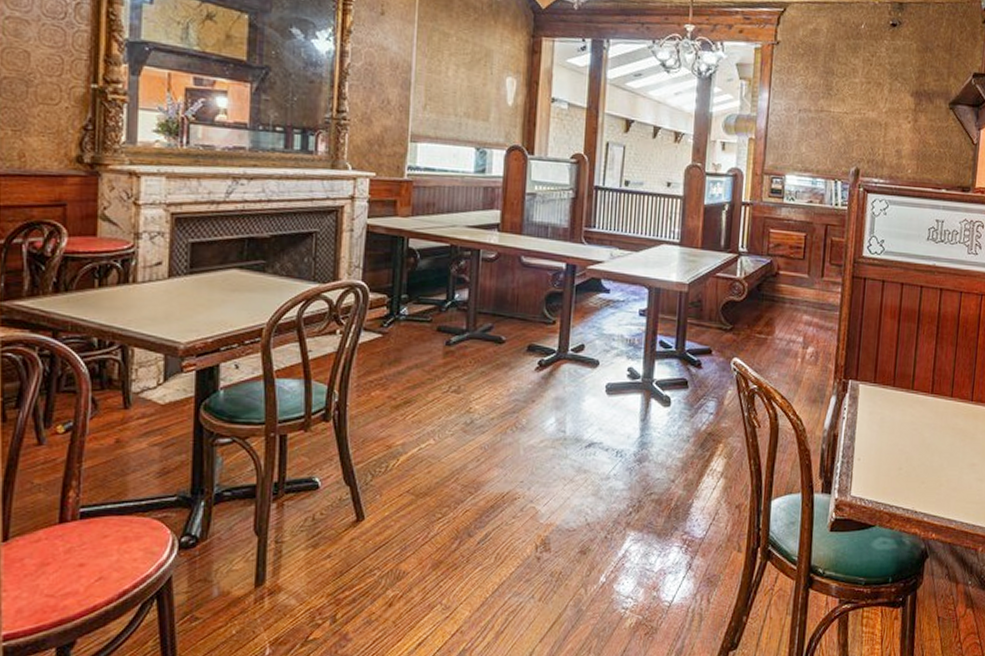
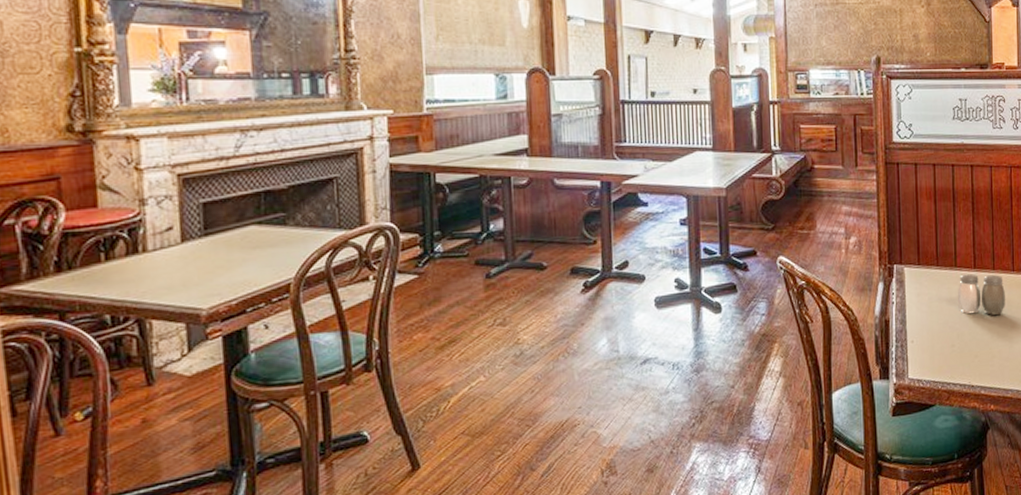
salt and pepper shaker: none [911,398,961,443] -> present [958,273,1005,315]

